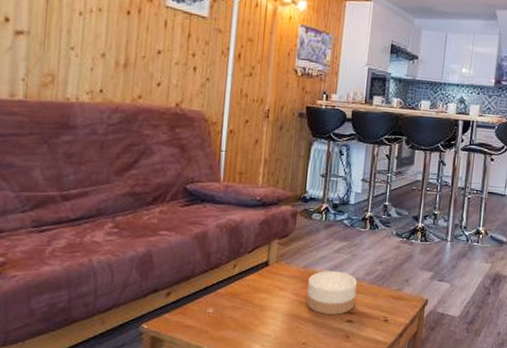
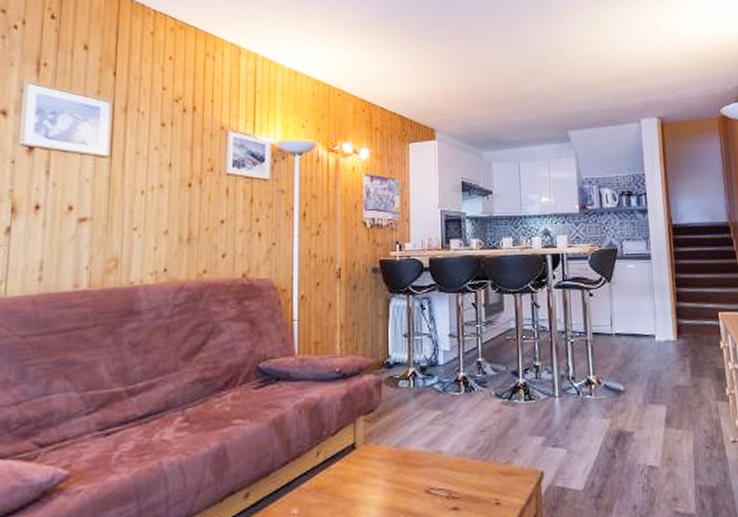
bowl: present [306,271,357,315] -> none [402,447,459,503]

